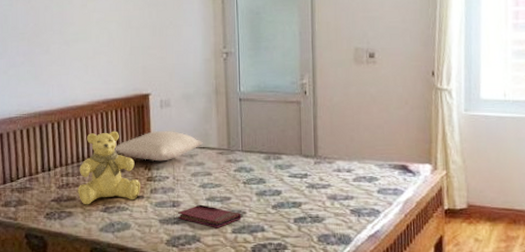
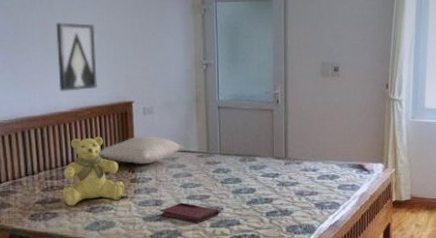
wall art: none [74,13,114,84] -> present [56,22,97,91]

